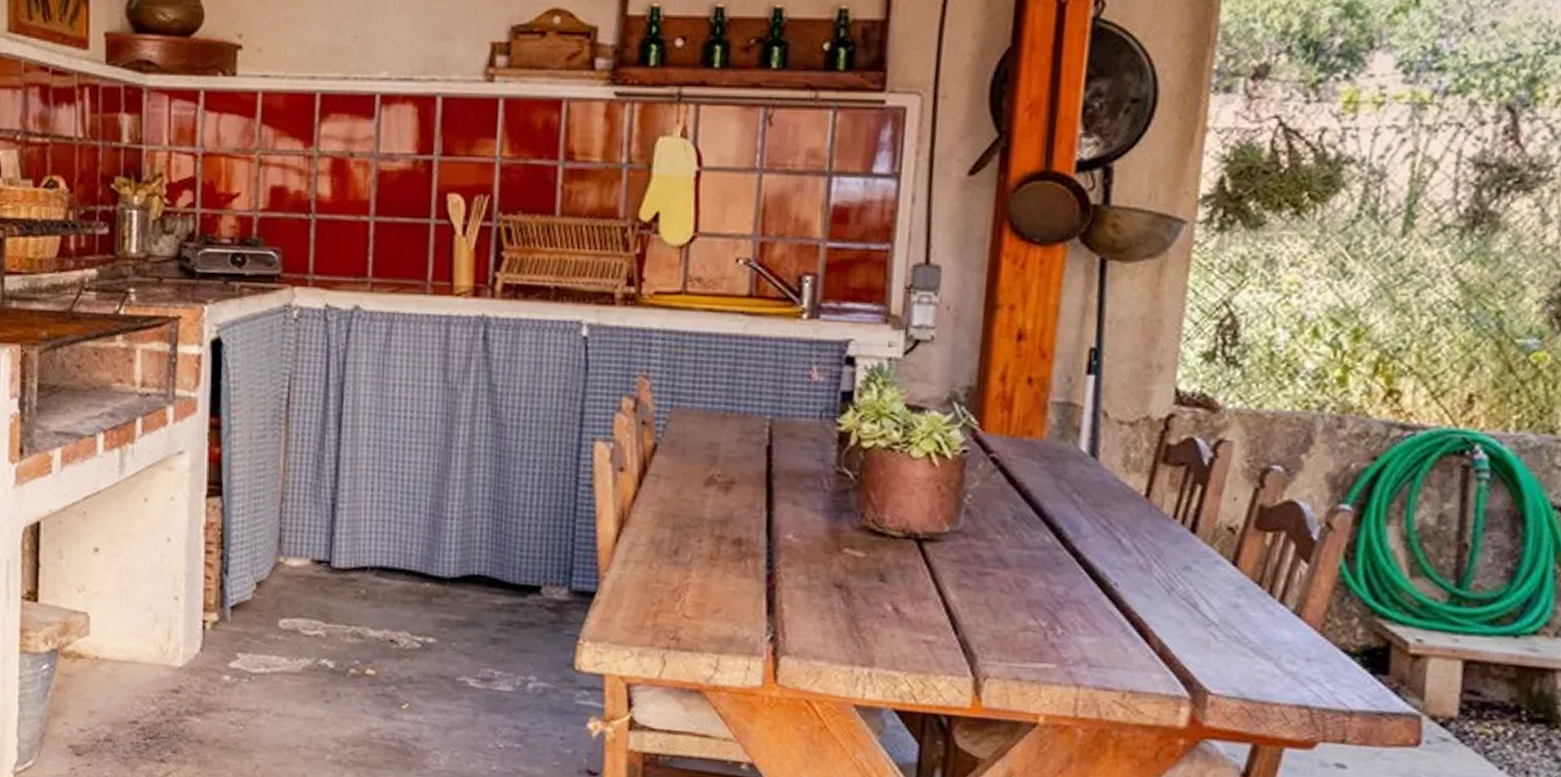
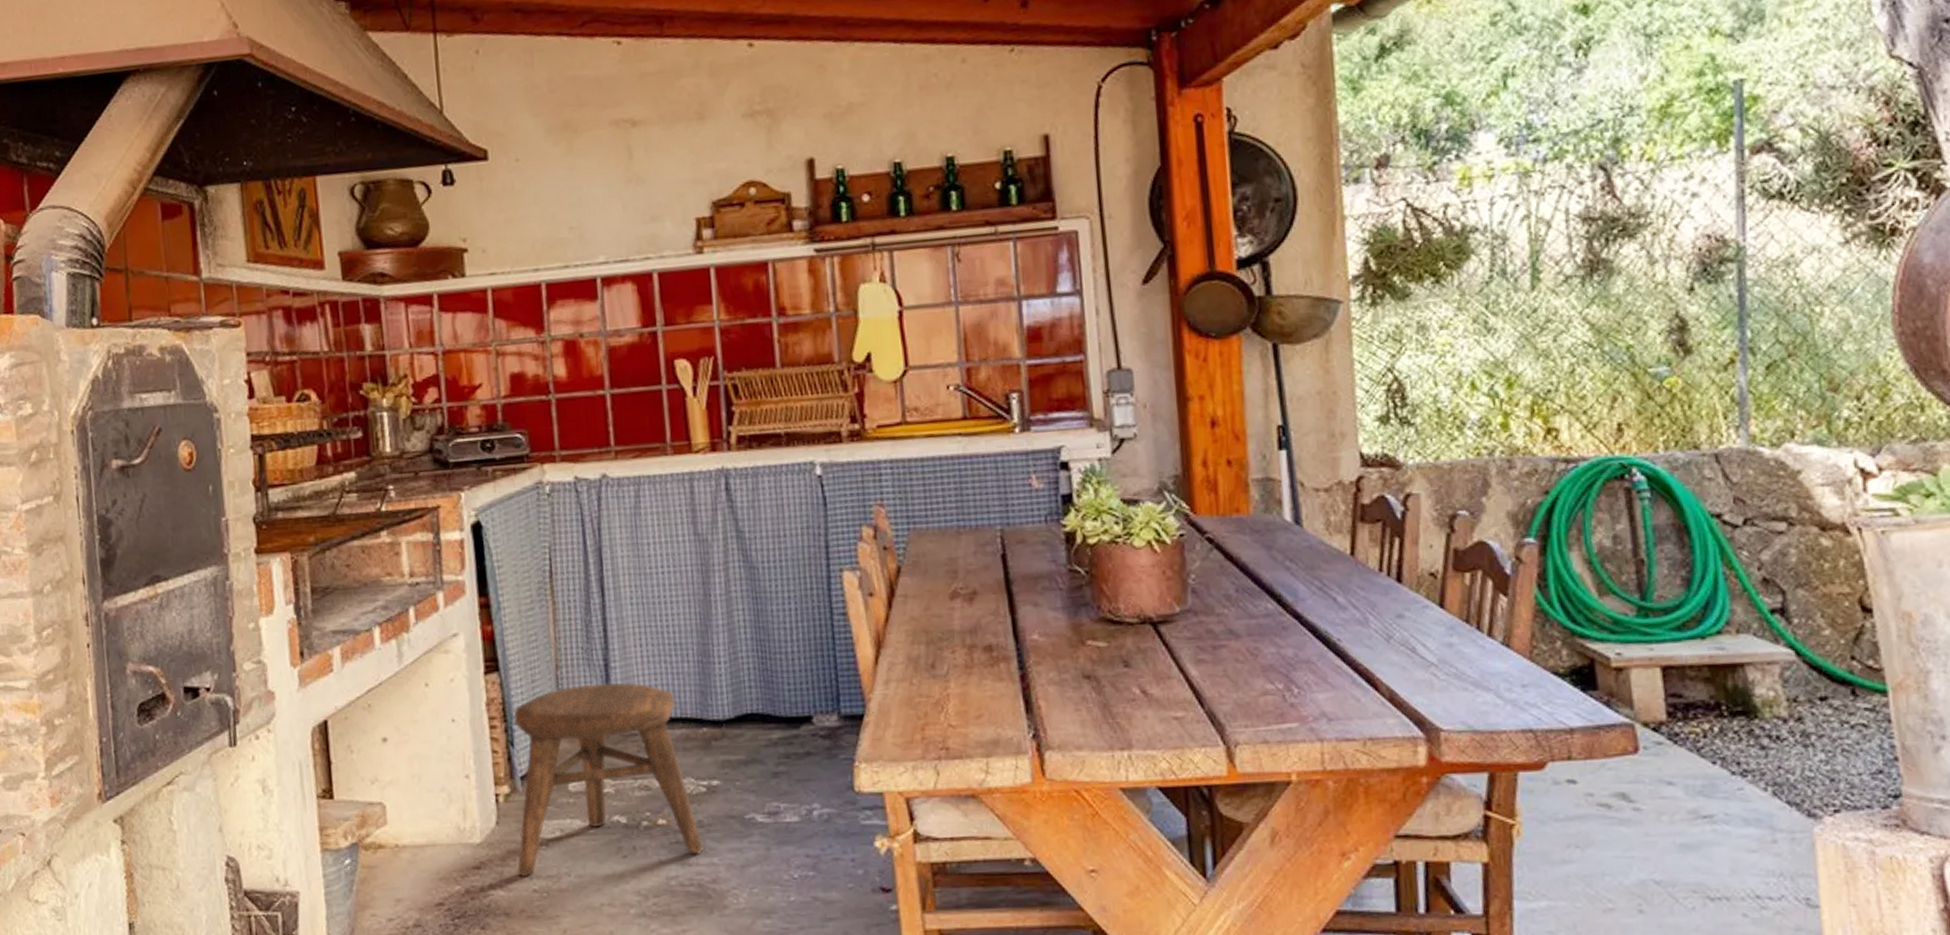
stool: none [216,522,409,710] -> present [513,682,703,876]

